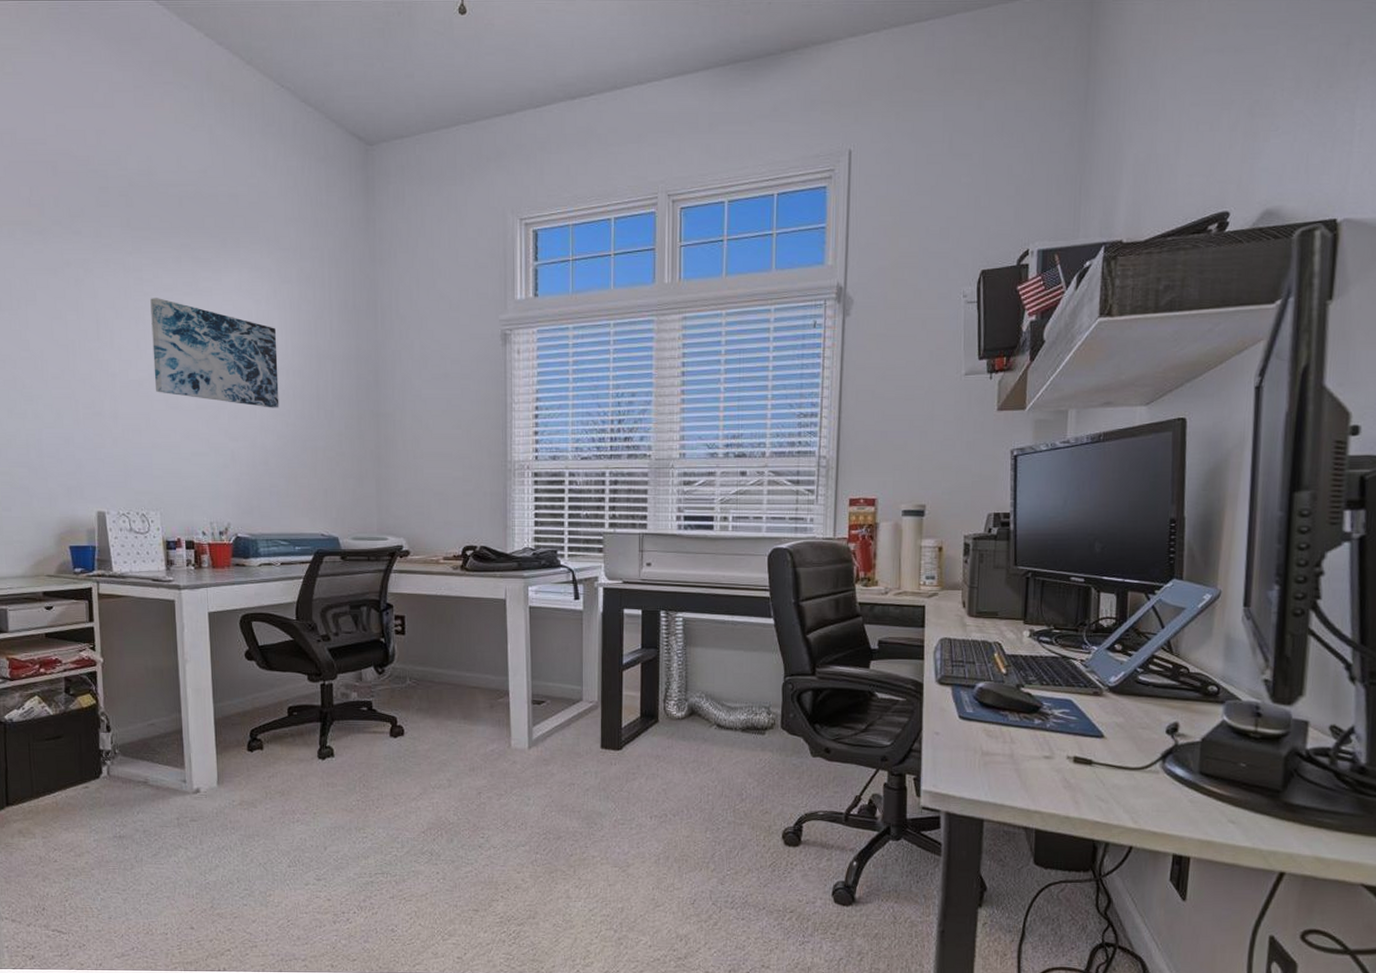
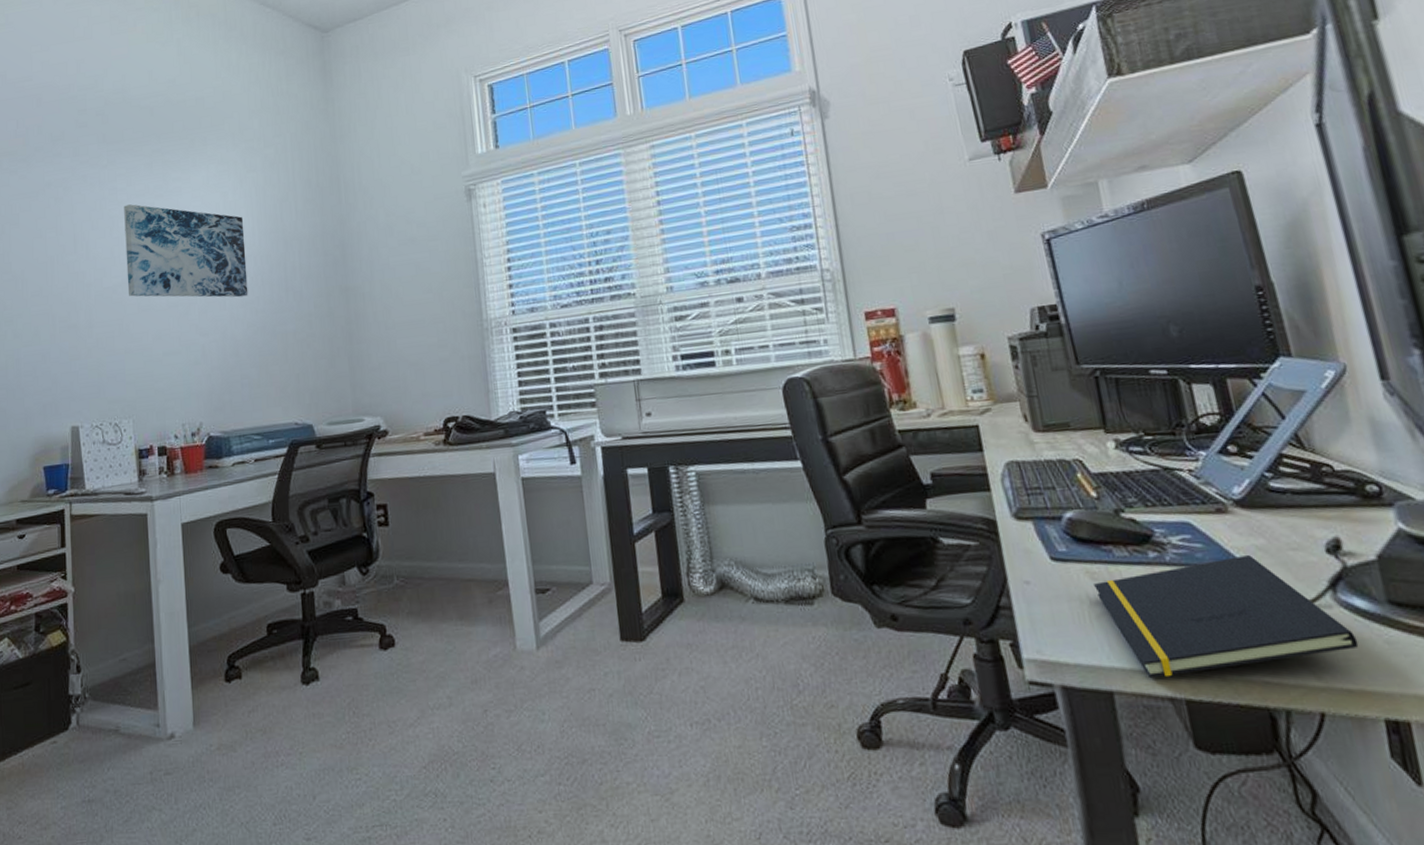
notepad: none [988,729,1170,812] -> present [1094,555,1359,679]

